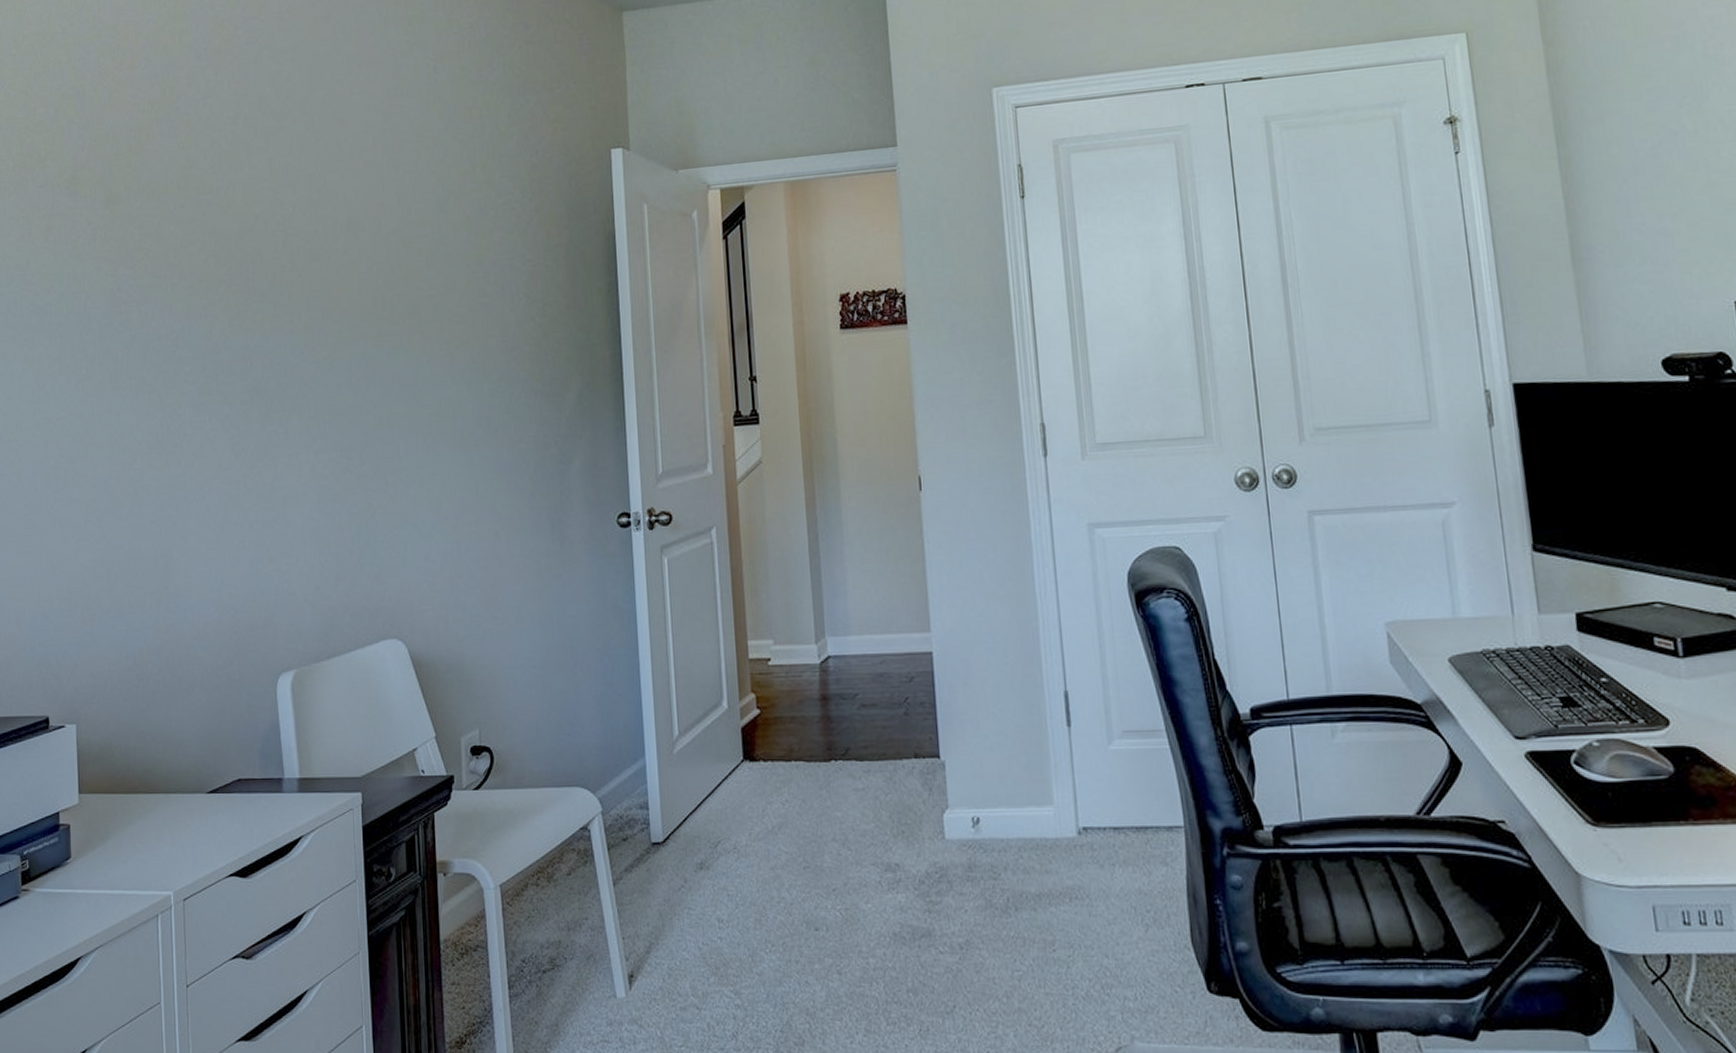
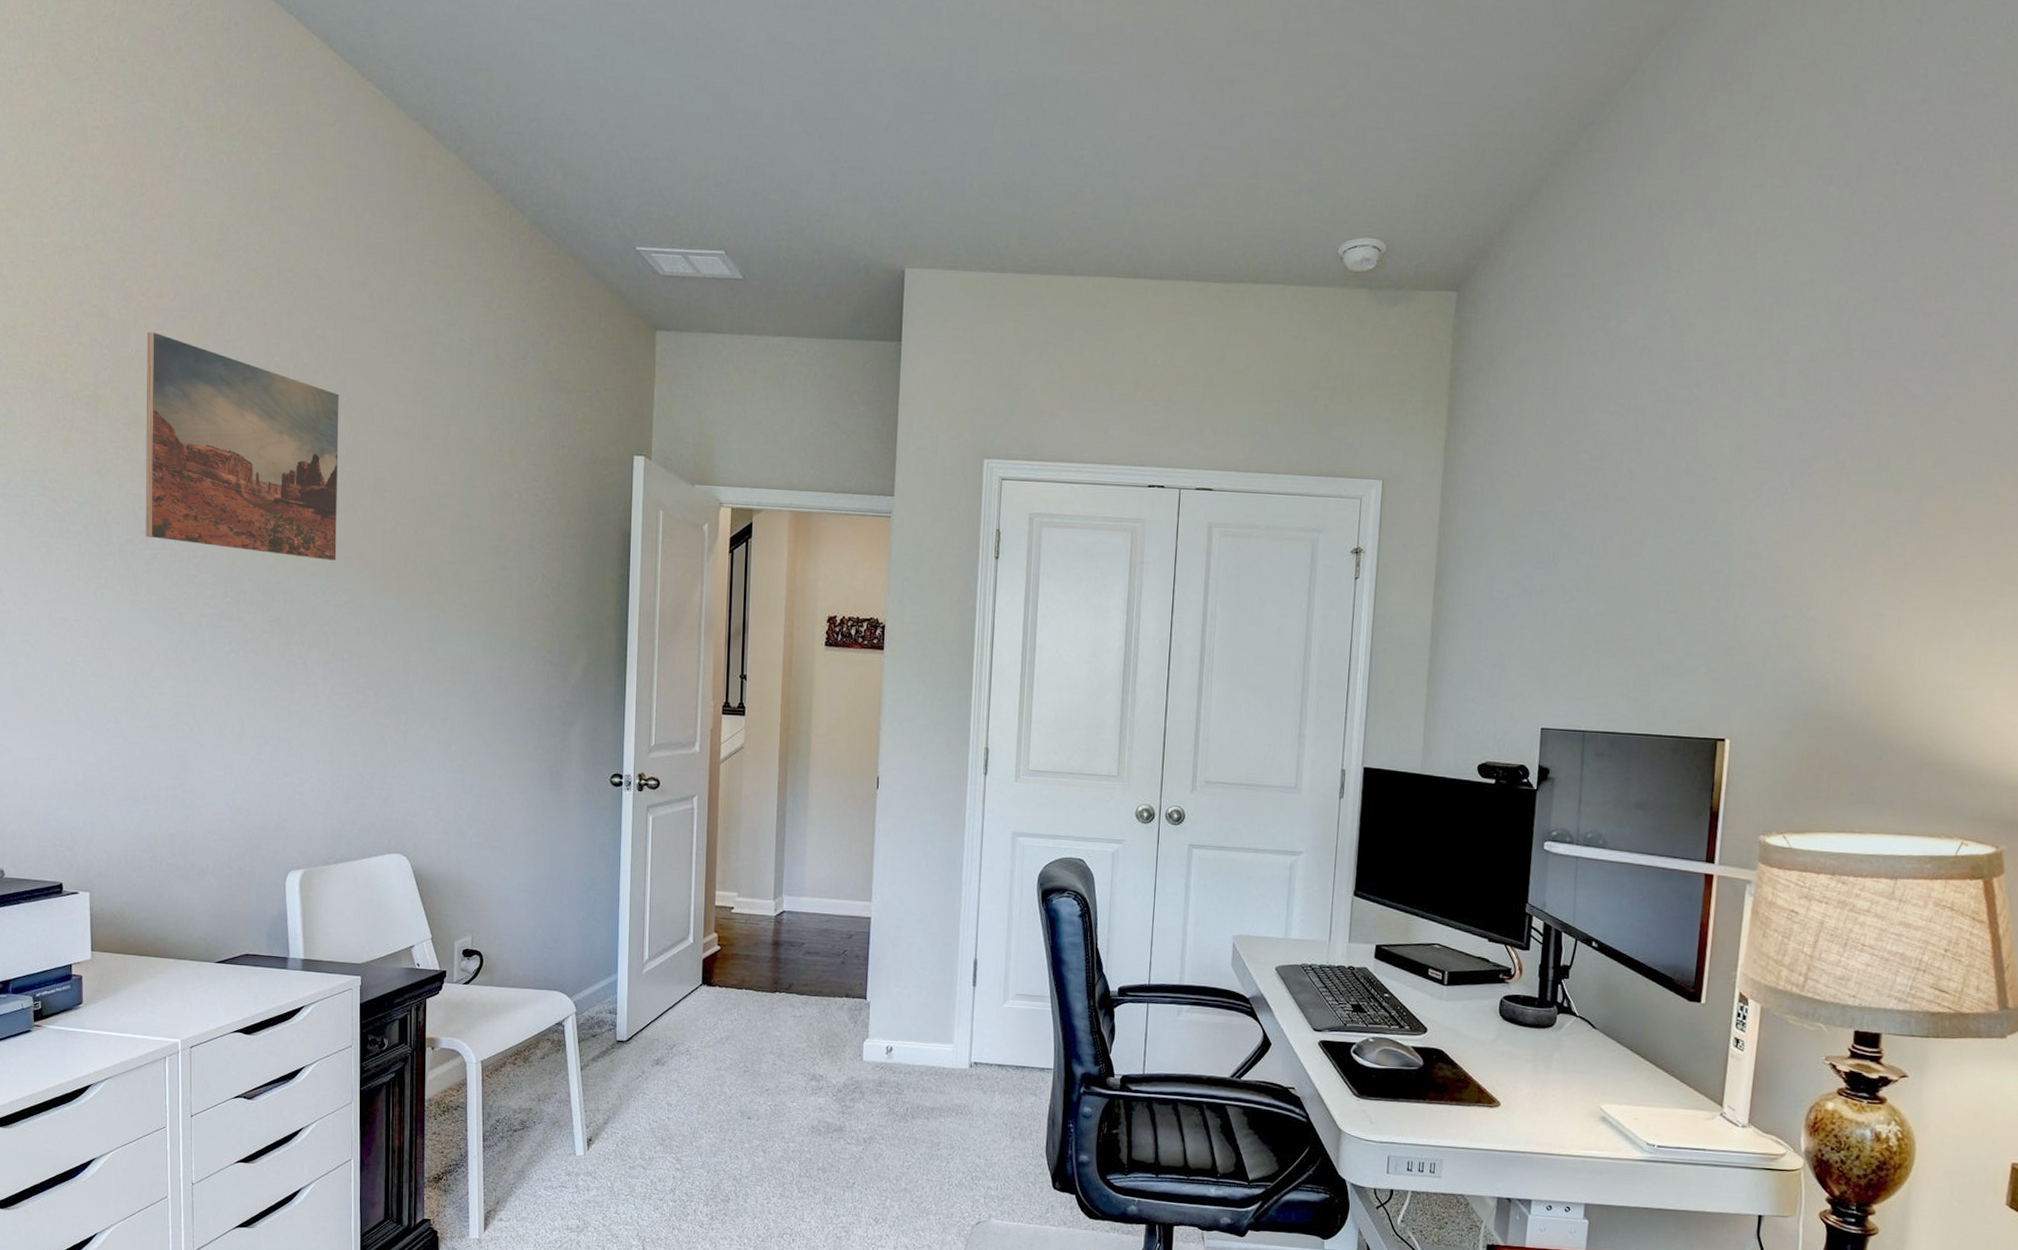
wall art: none [121,104,313,319] -> present [145,331,339,561]

